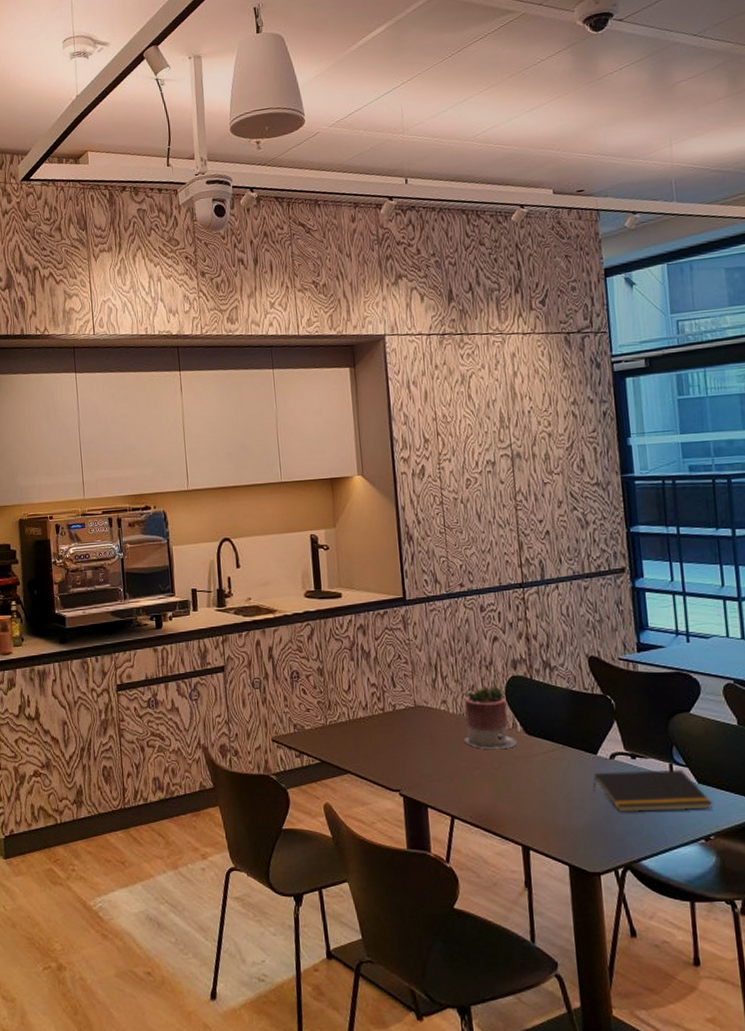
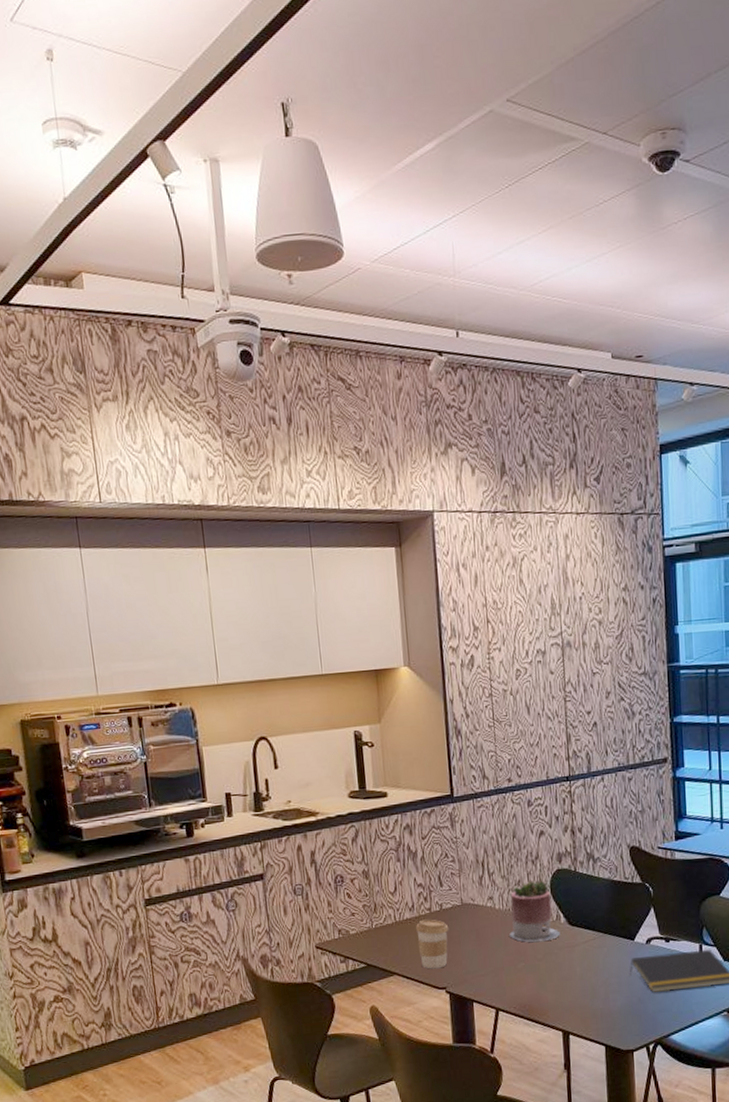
coffee cup: none [368,719,403,770] -> present [415,919,449,969]

